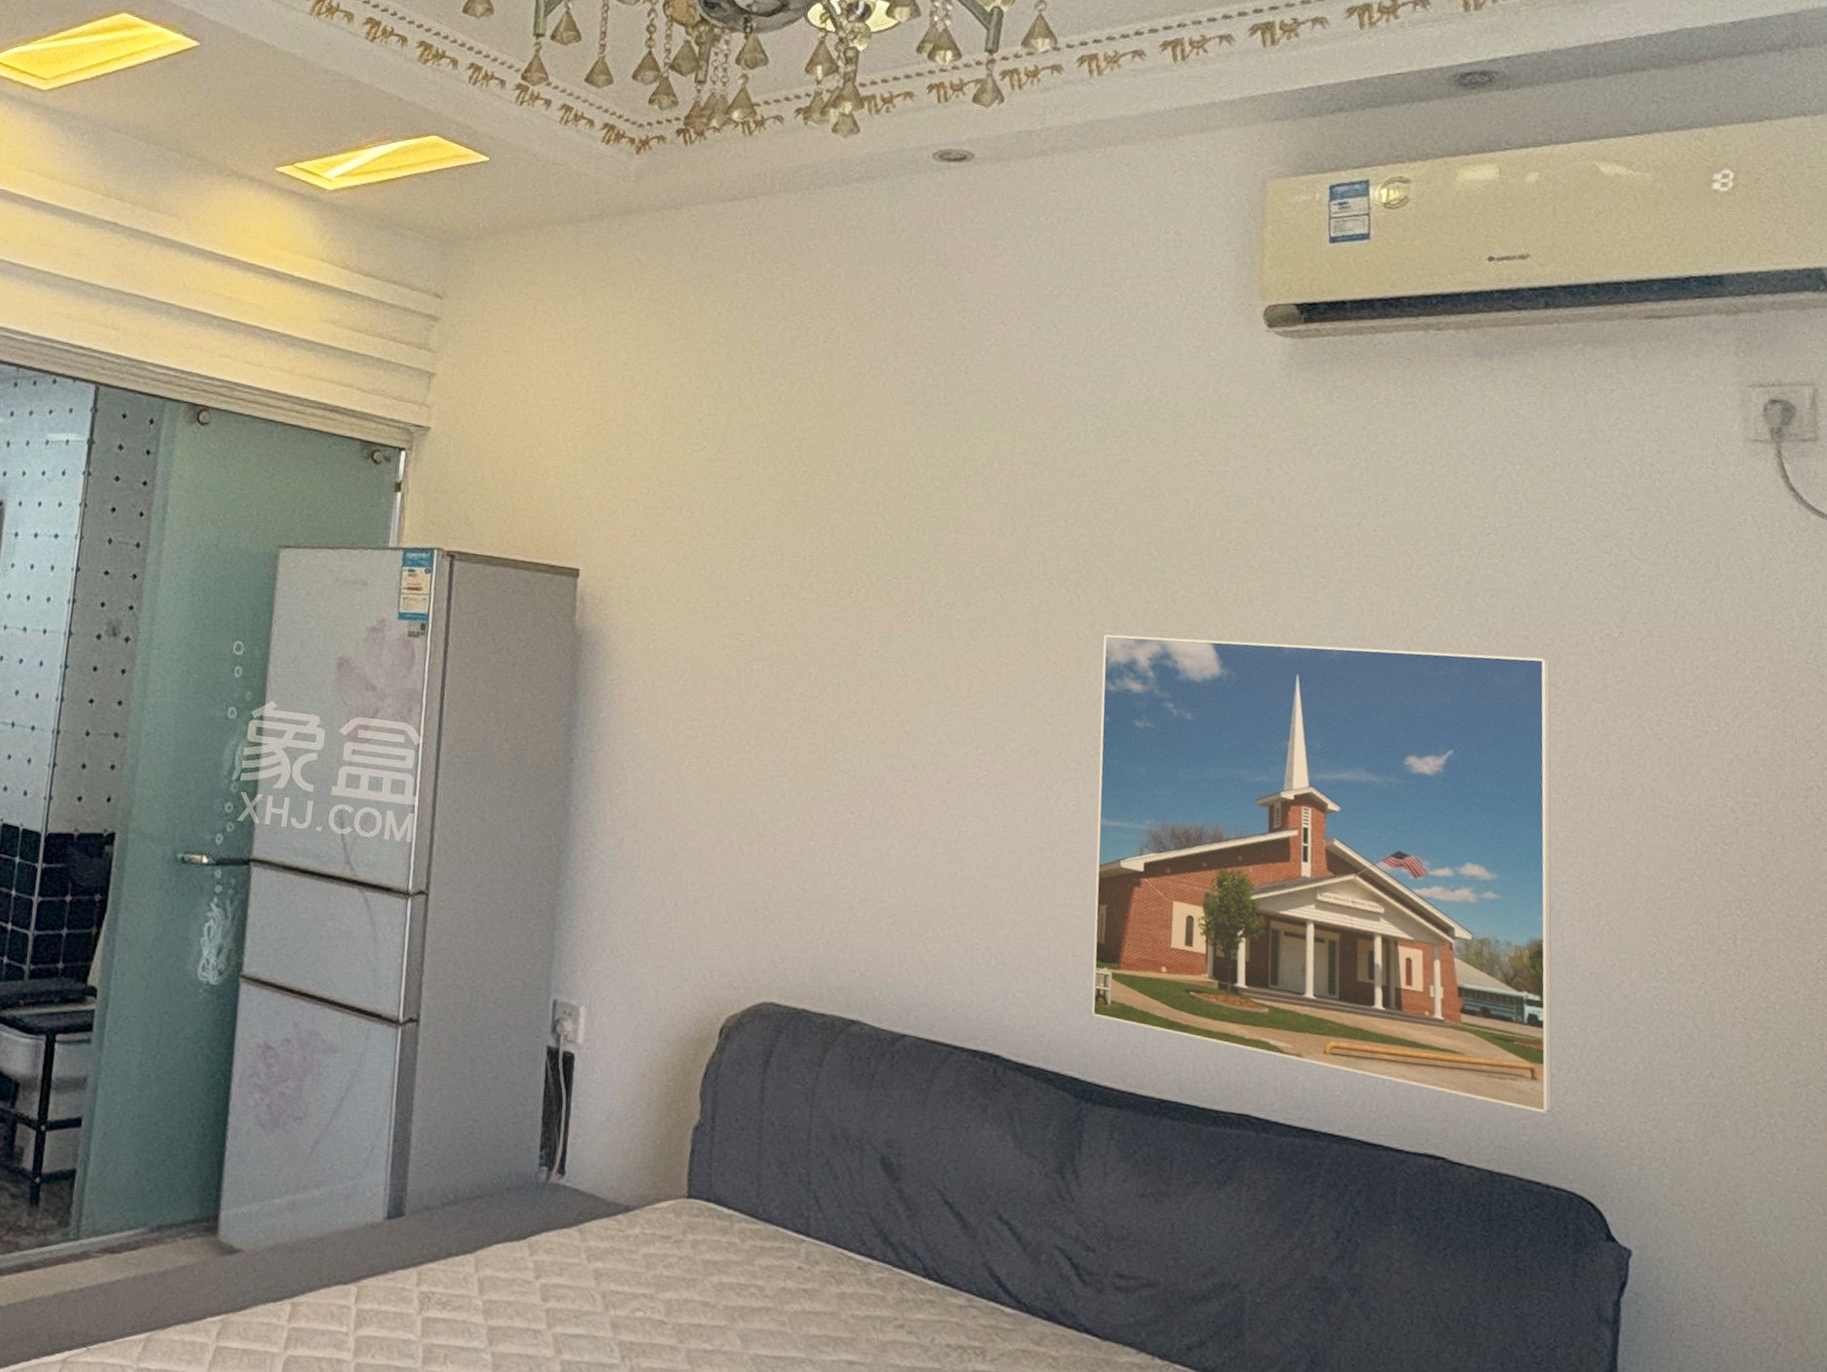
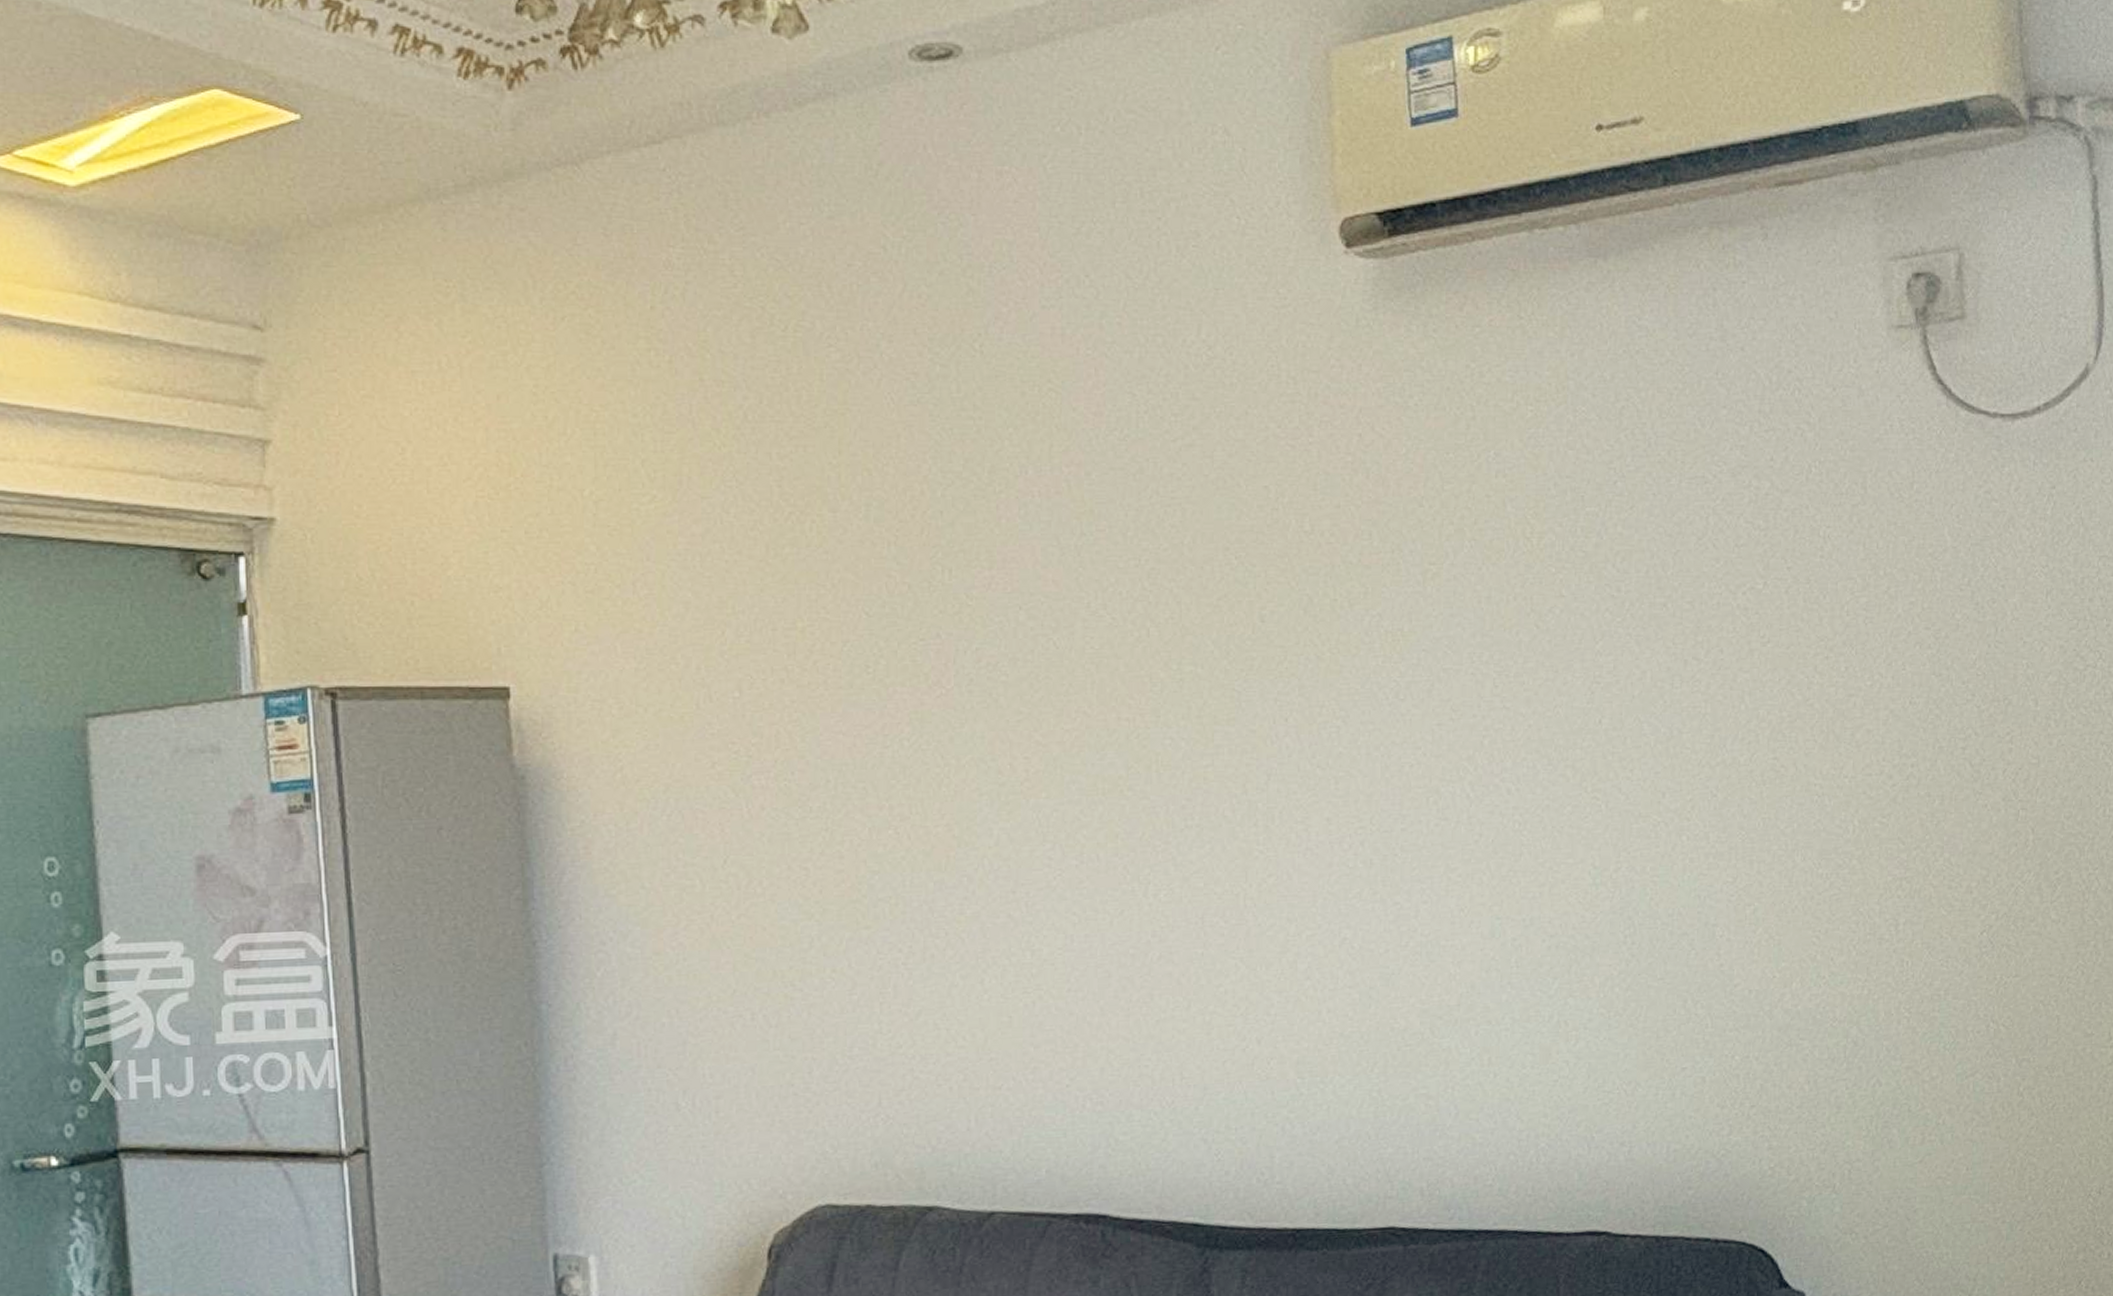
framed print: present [1091,634,1552,1114] -> none [1182,628,1717,1161]

